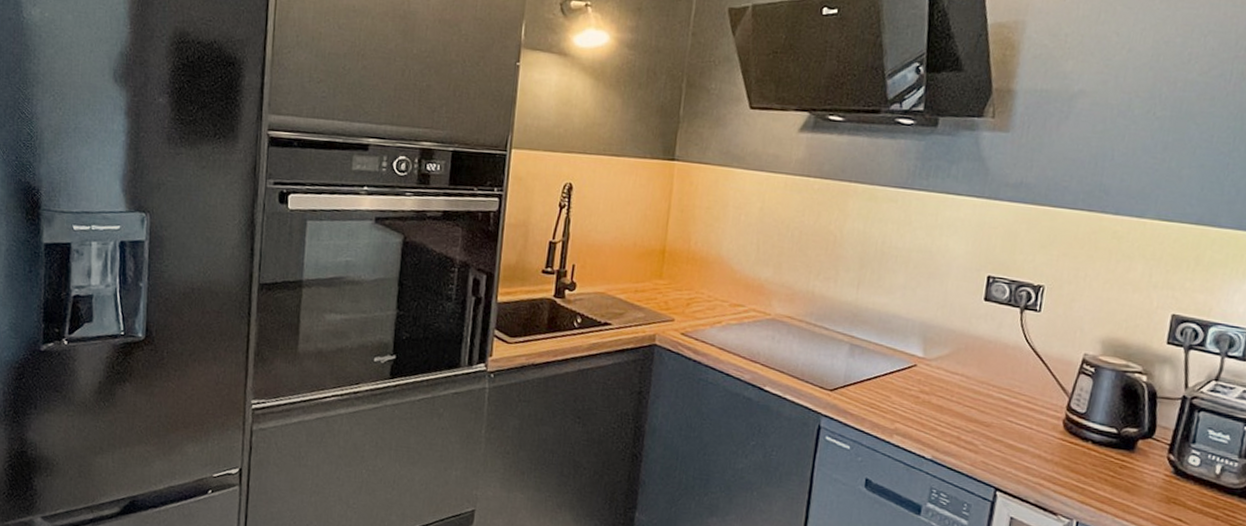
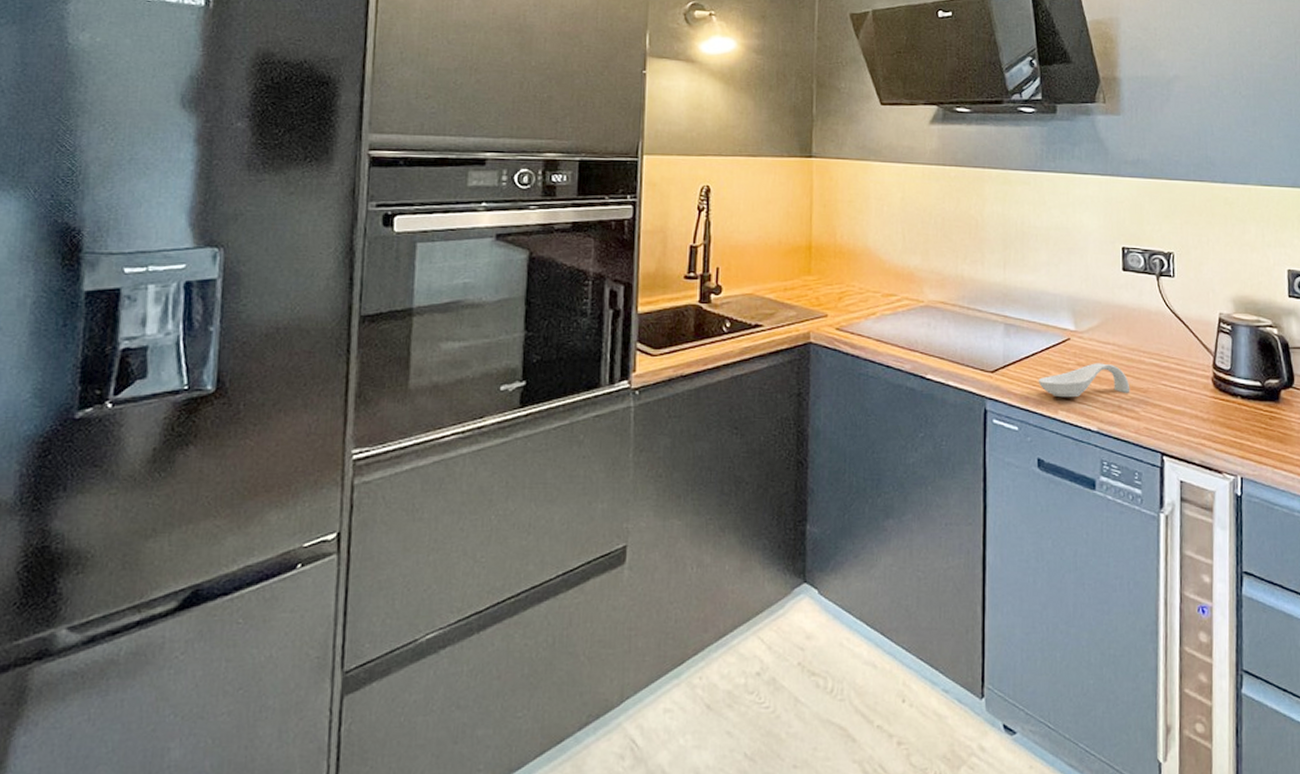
spoon rest: none [876,392,973,425] -> present [1038,363,1130,398]

